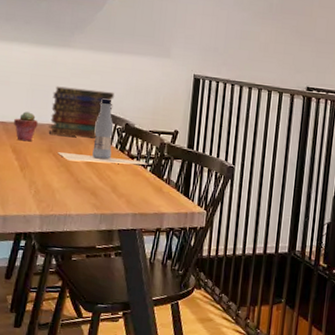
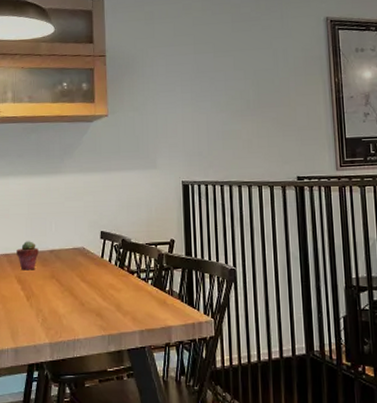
book stack: present [48,86,114,138] -> none [49,210,108,260]
bottle: present [58,98,148,165] -> none [60,217,148,284]

